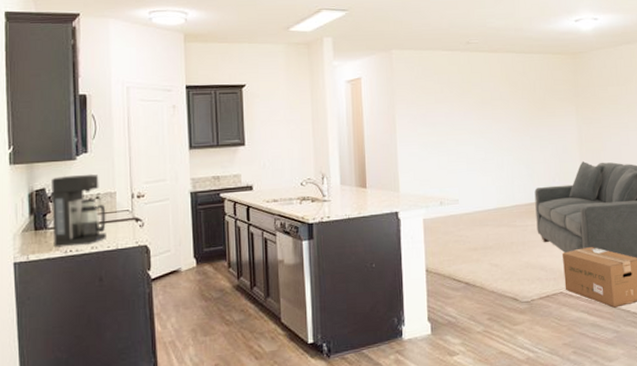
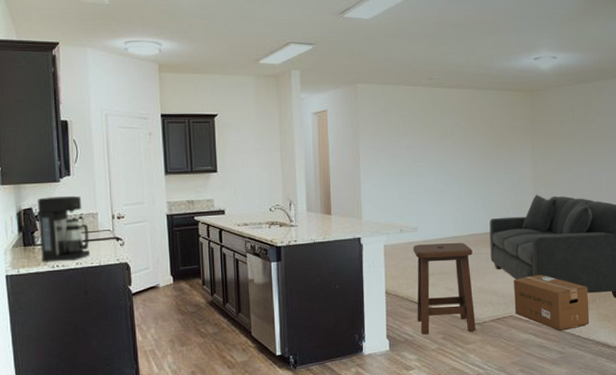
stool: none [454,214,524,315] -> present [413,242,476,334]

